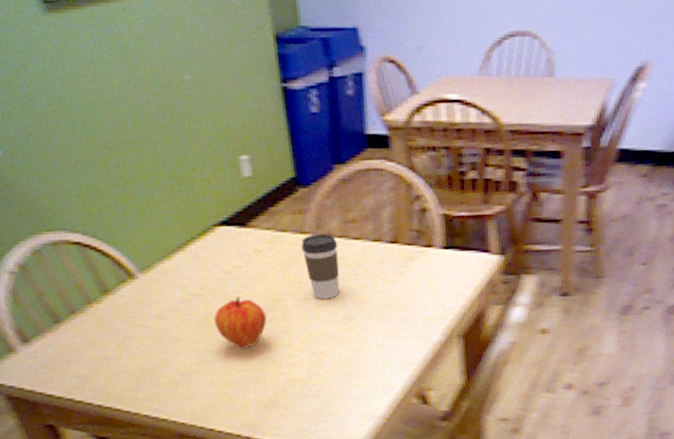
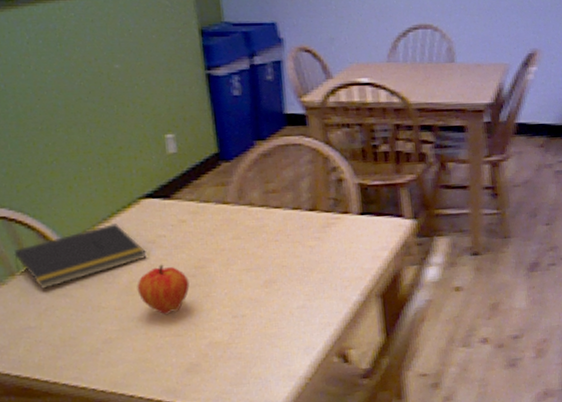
notepad: none [90,252,223,319] -> present [14,224,147,289]
coffee cup: present [301,233,339,300] -> none [223,203,261,265]

